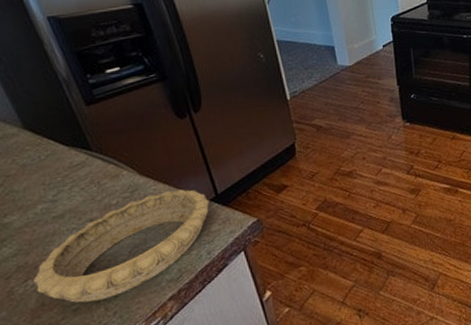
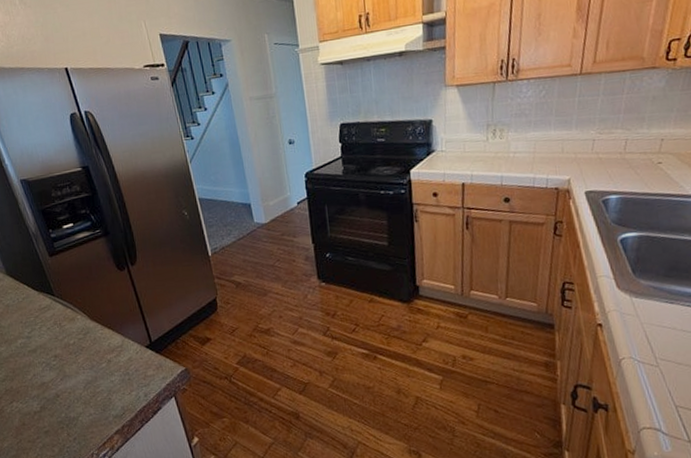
decorative bowl: present [34,189,210,303] -> none [17,335,146,427]

